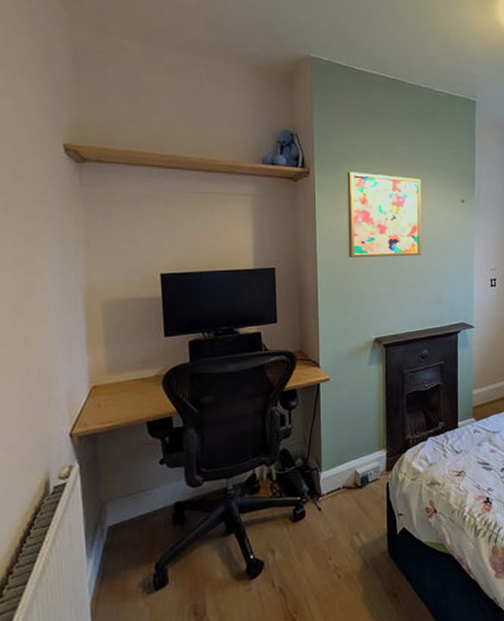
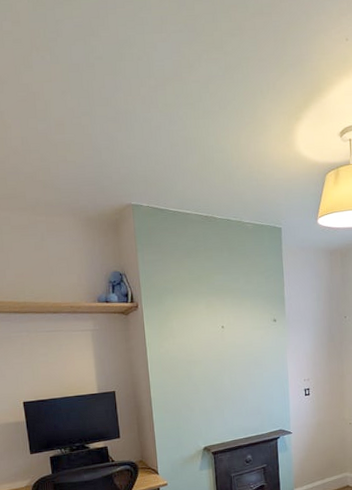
wall art: present [347,171,422,257] -> none [171,302,240,378]

